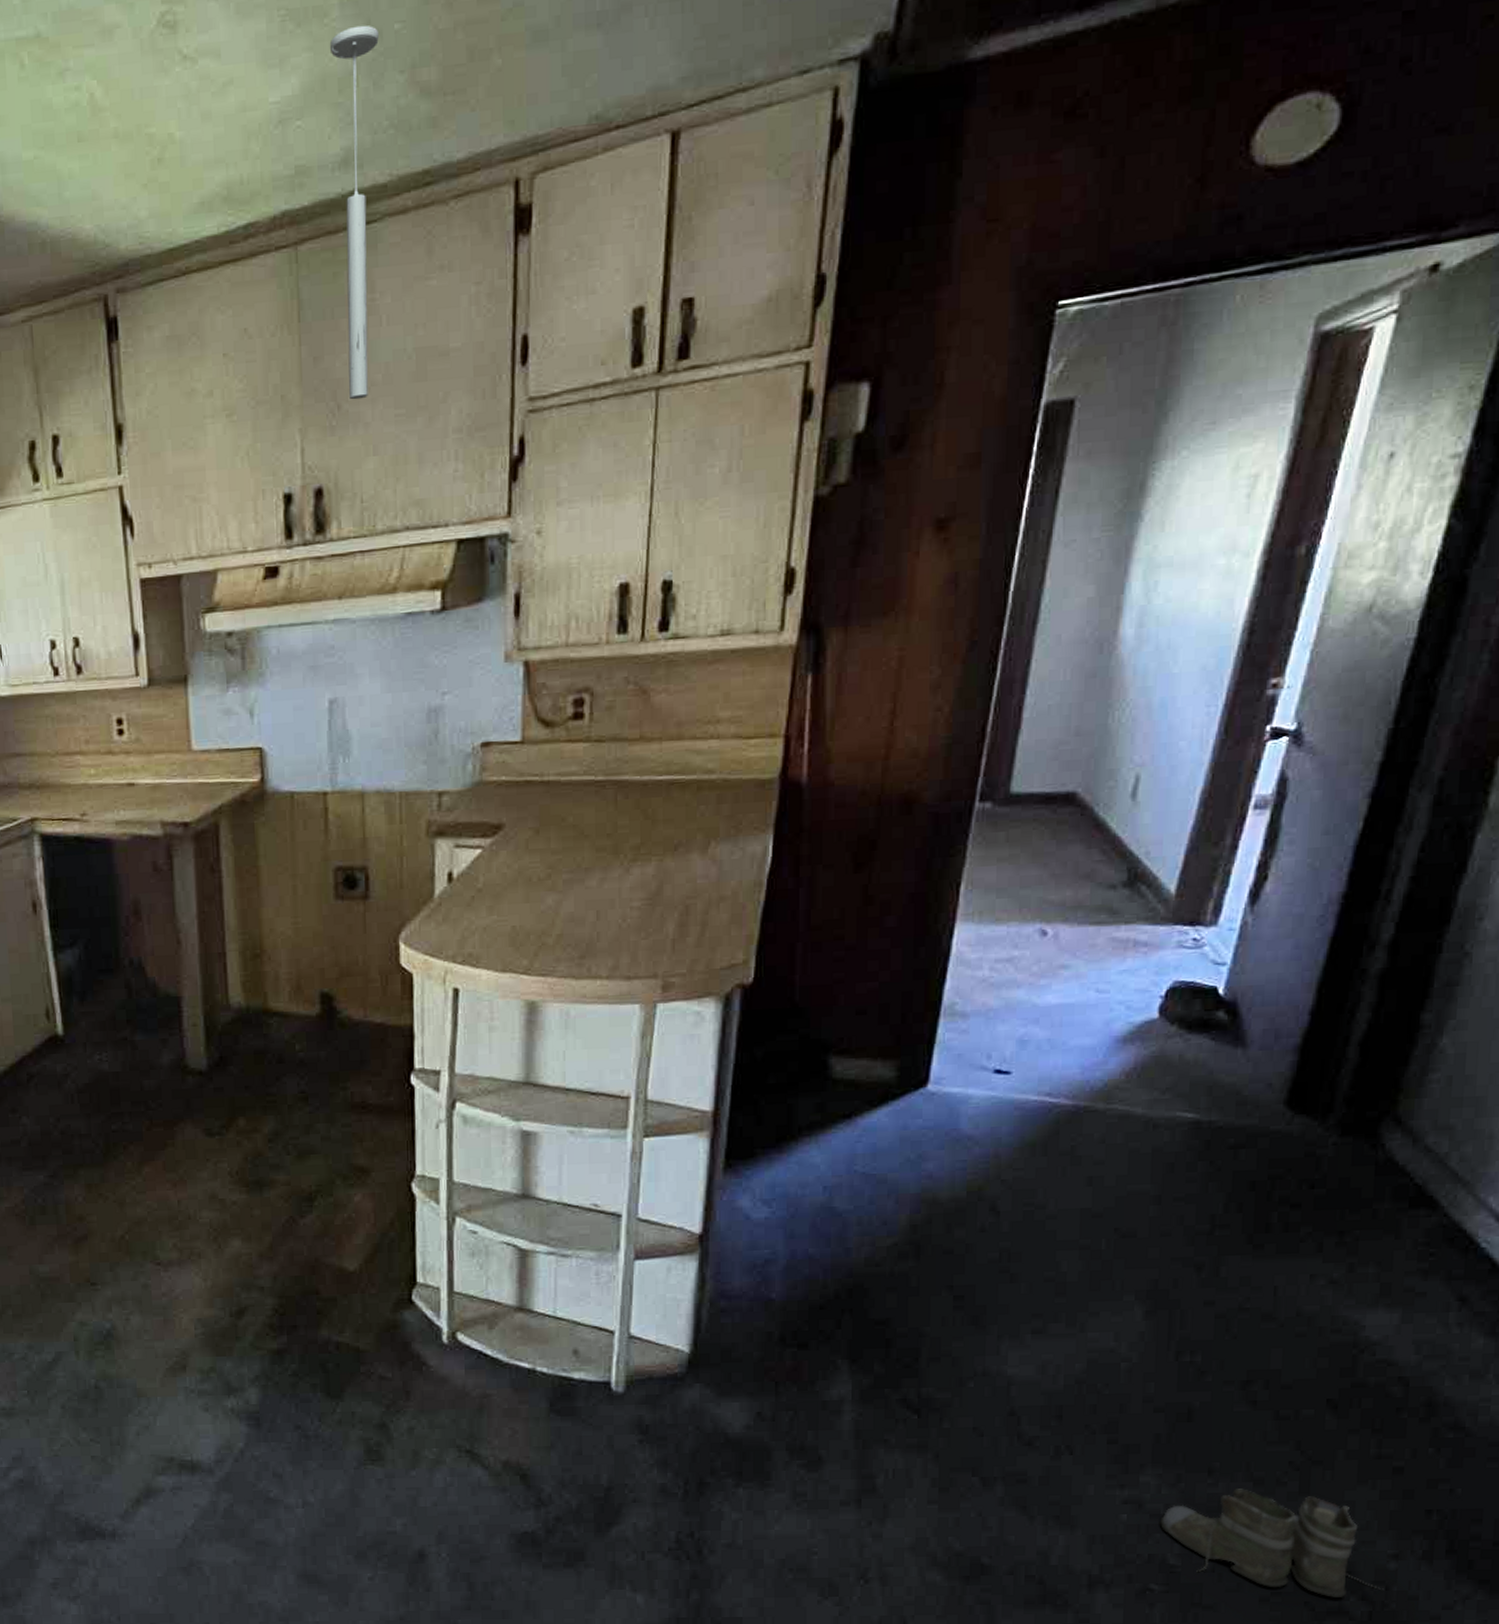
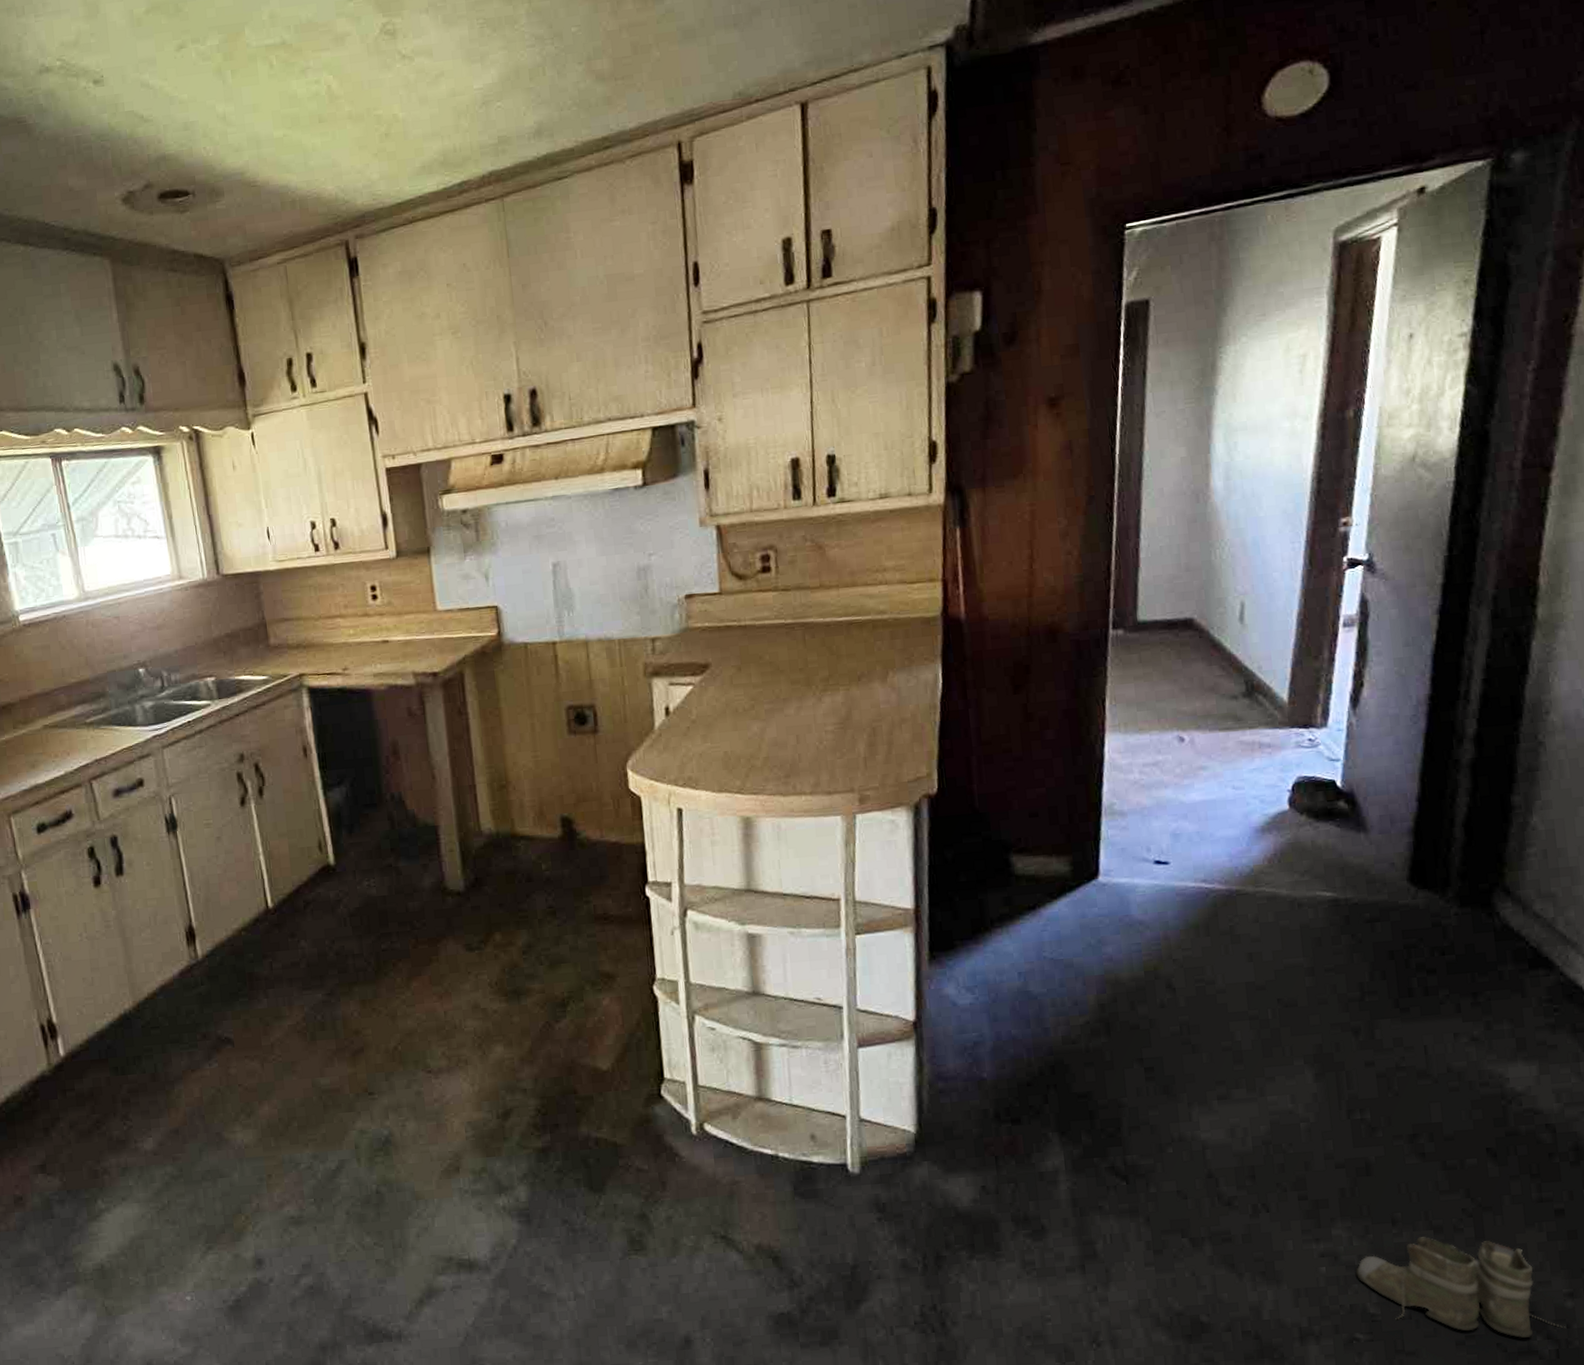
ceiling light: present [329,25,379,400] -> none [520,29,569,318]

